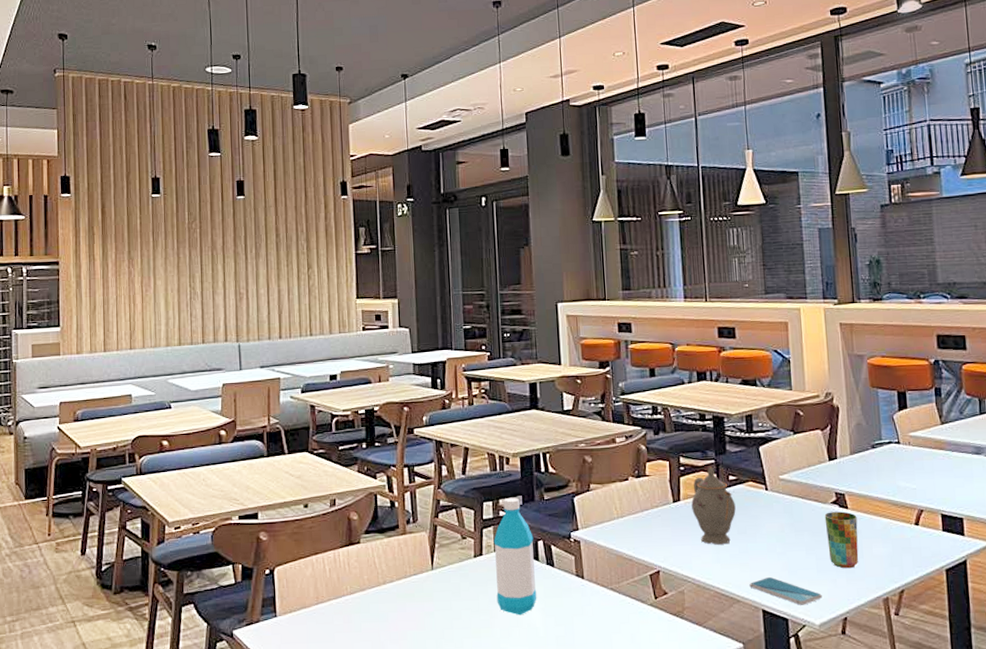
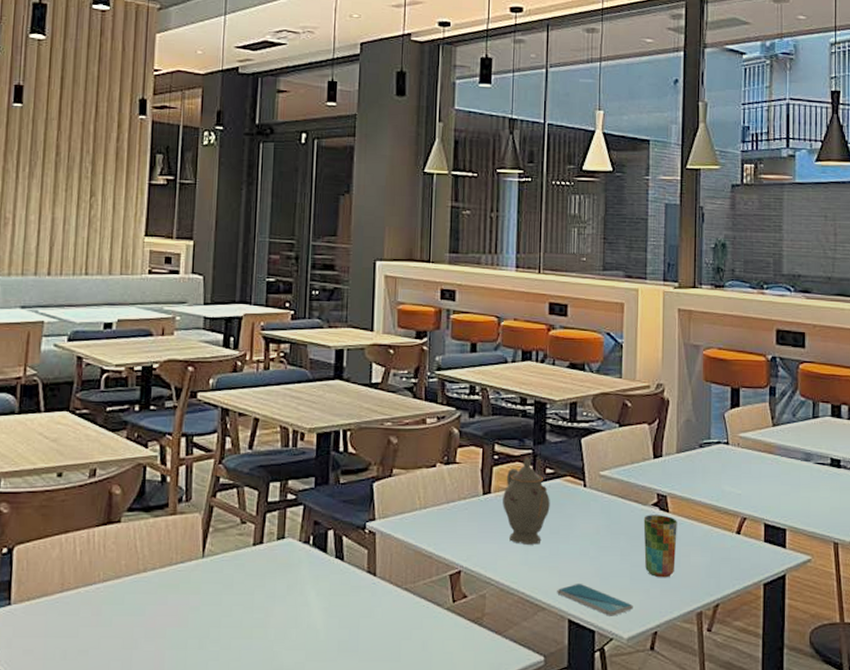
water bottle: present [493,497,537,616] -> none [274,478,324,615]

